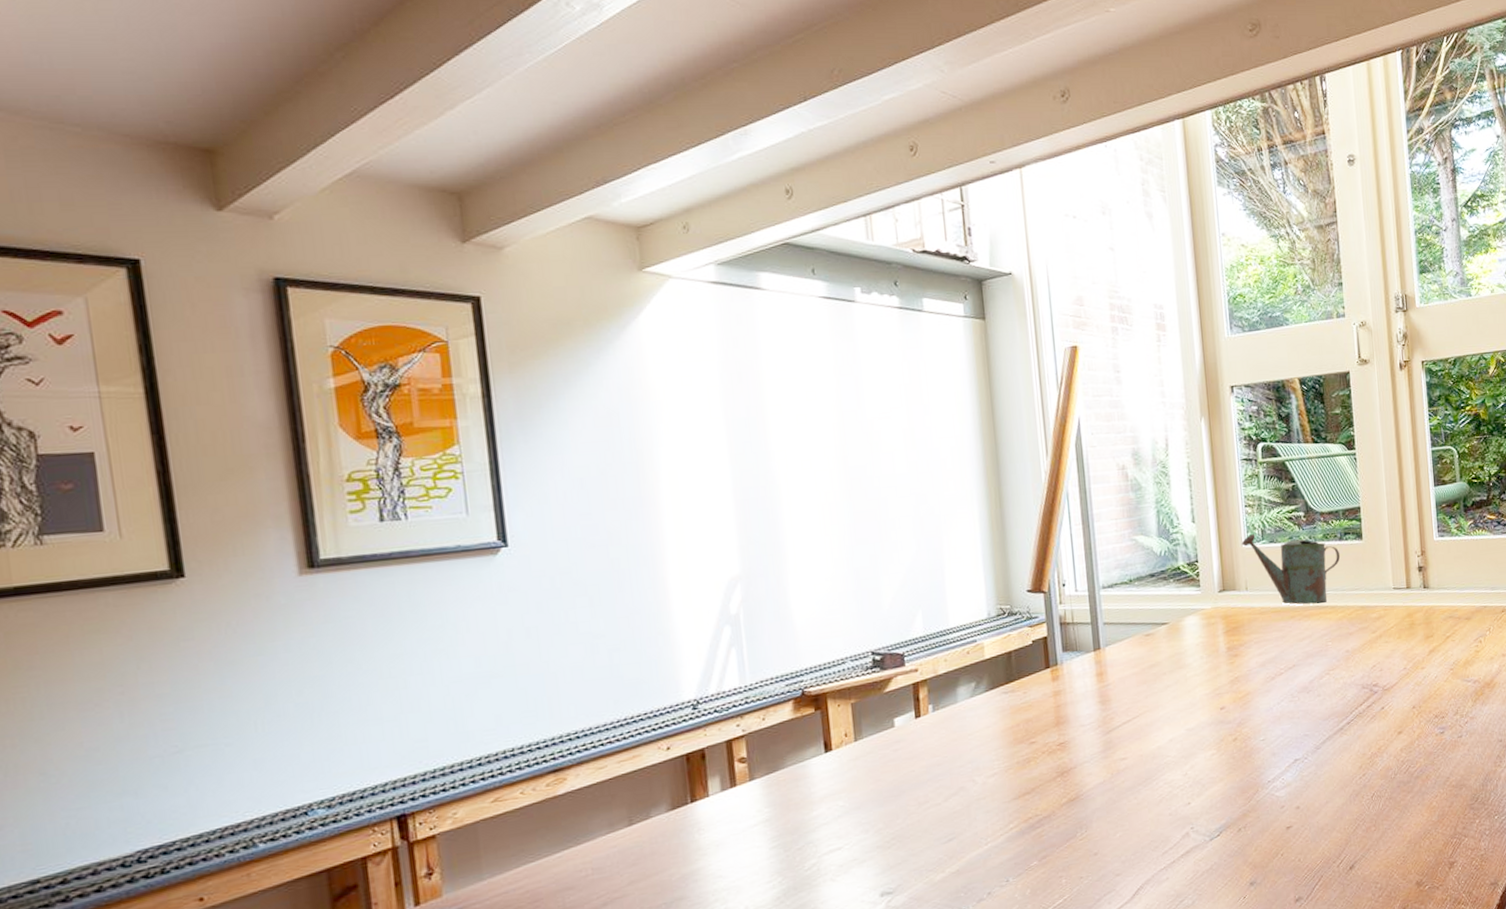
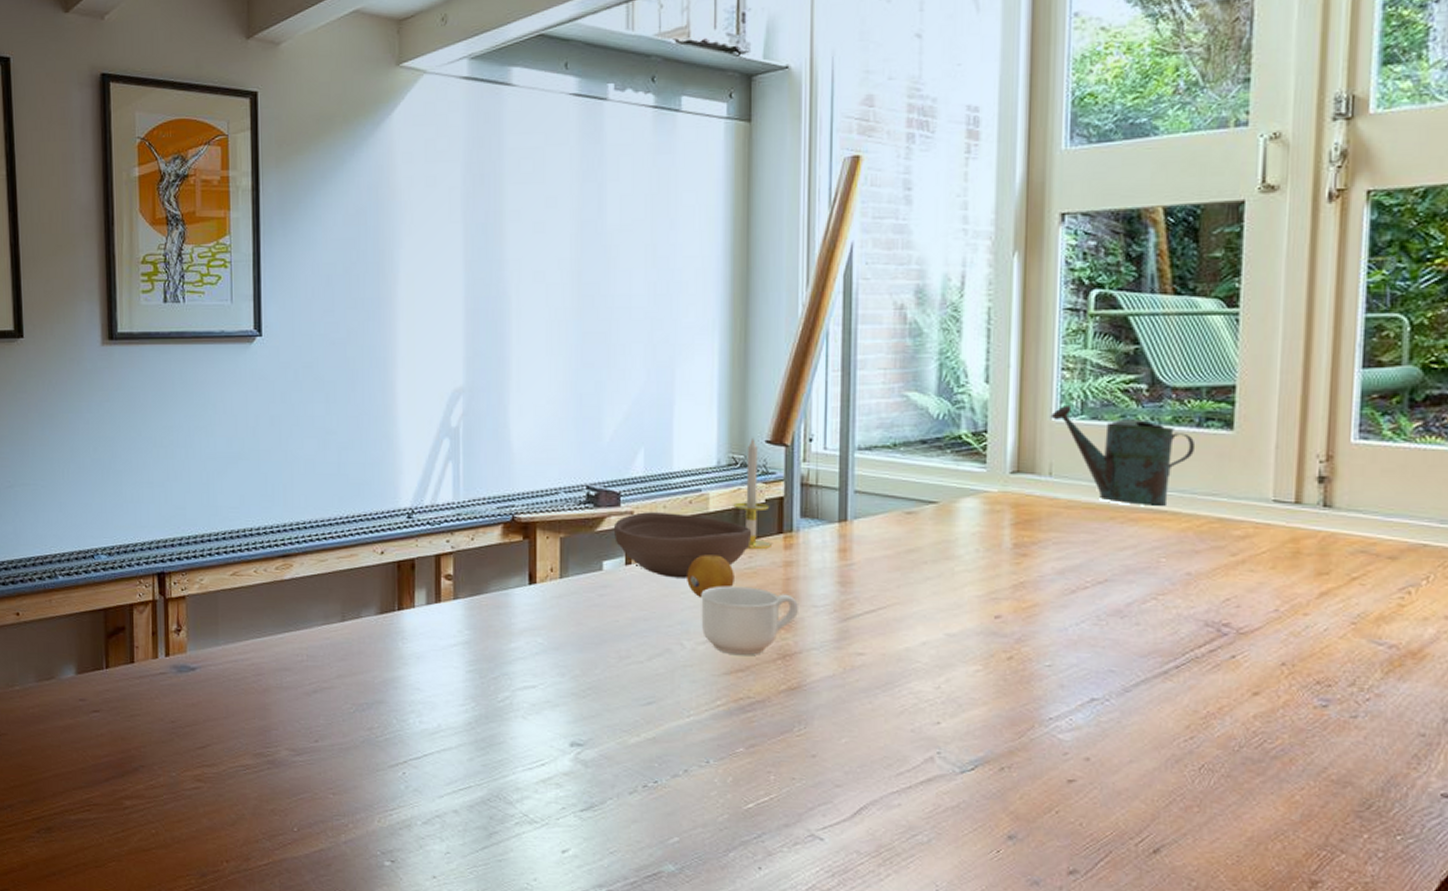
bowl: none [900,664,1024,723] -> present [613,512,752,578]
fruit: none [971,695,1014,736] -> present [687,554,734,598]
teacup: none [986,718,1070,781] -> present [701,586,798,656]
candle: none [1005,588,1041,687] -> present [733,437,771,550]

